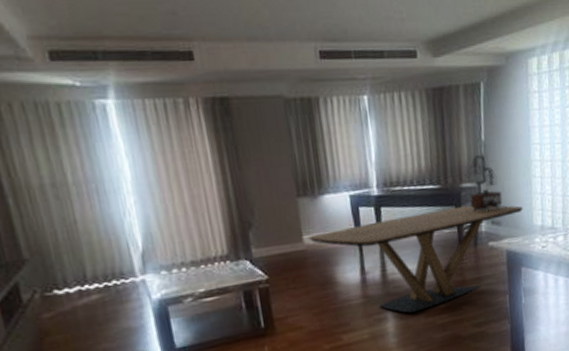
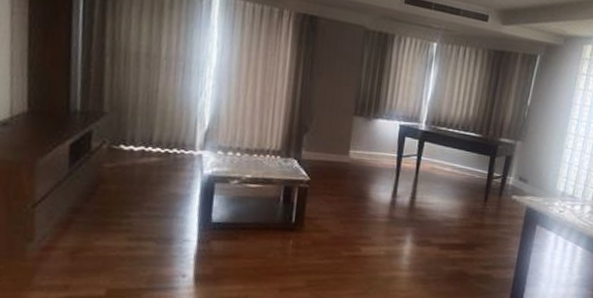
dining table: present [309,205,523,313] -> none [355,151,550,242]
table lamp: present [469,155,510,212] -> none [504,117,539,169]

